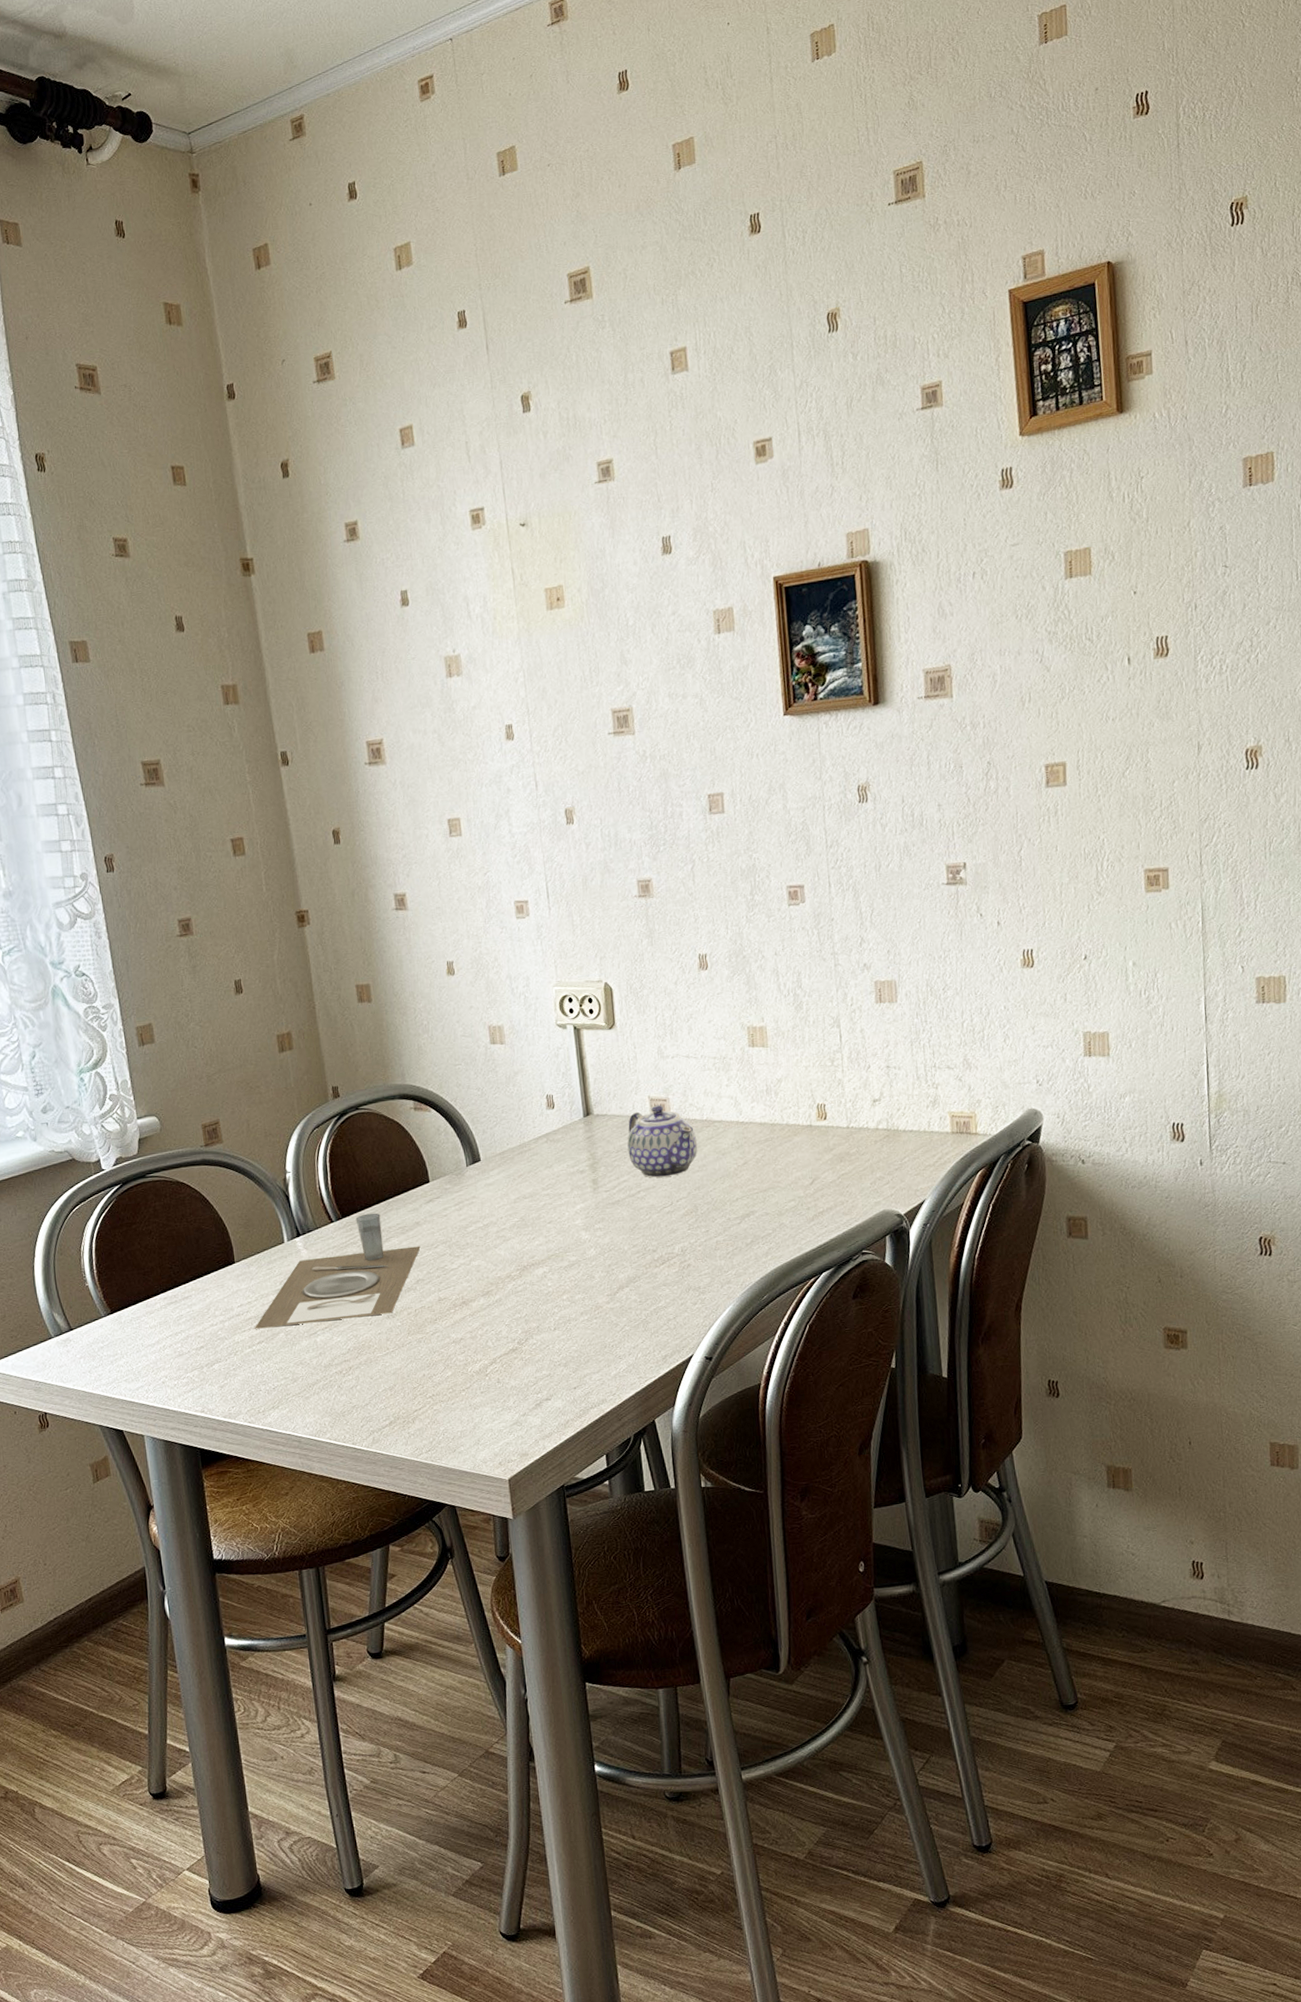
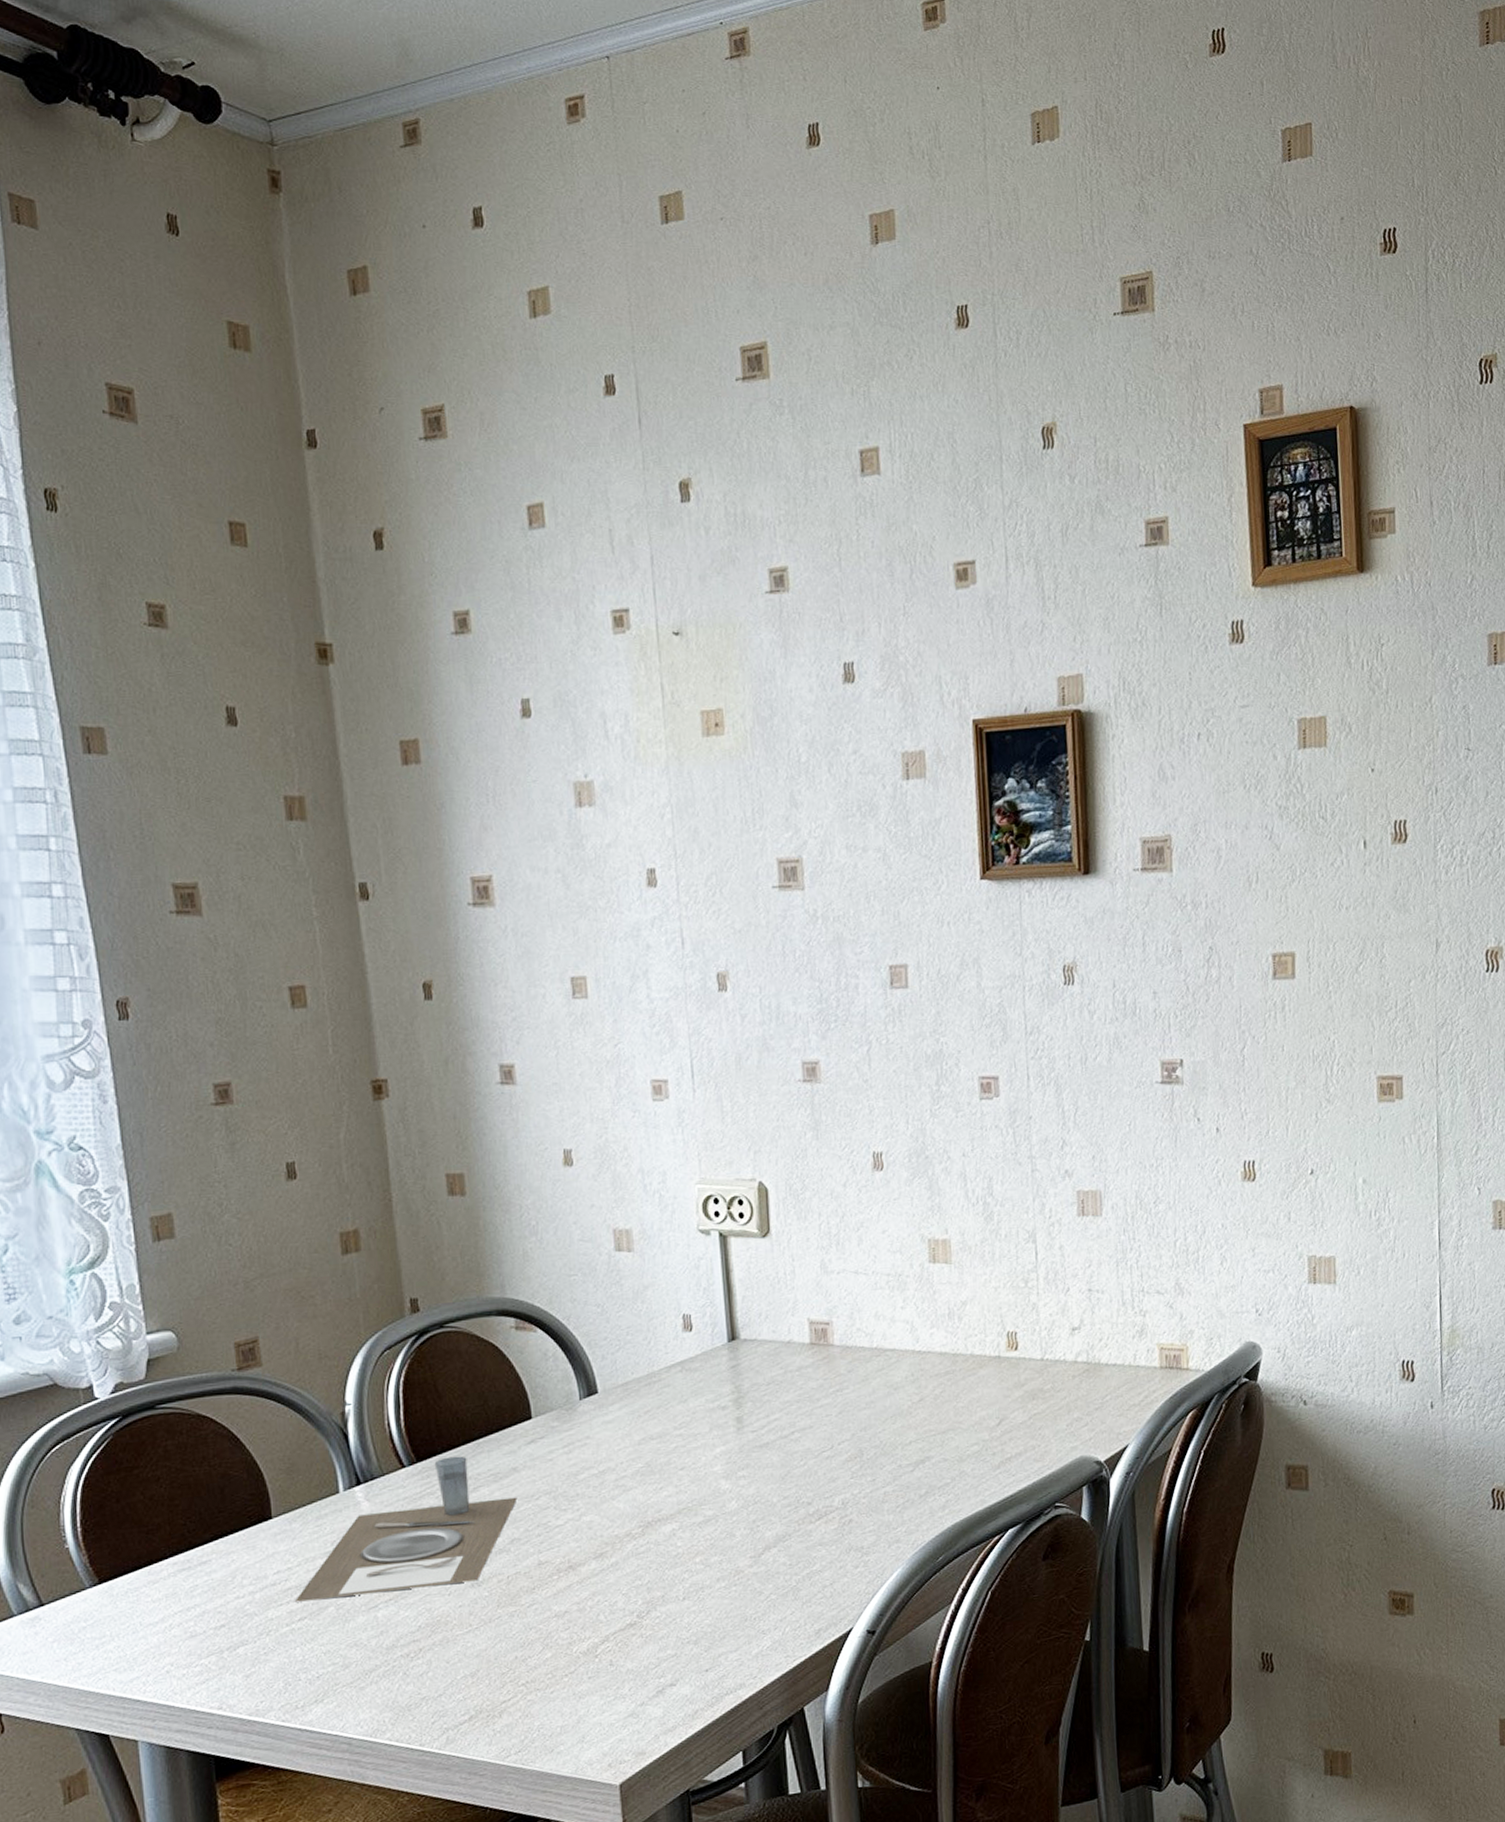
teapot: present [627,1105,698,1178] -> none [780,1329,866,1416]

